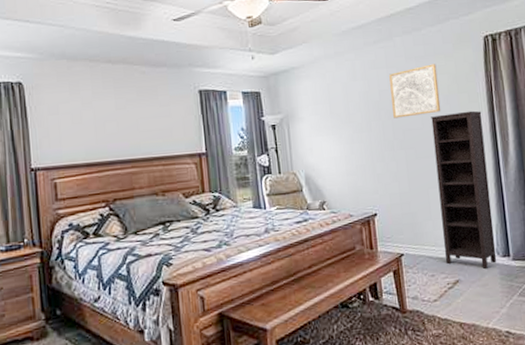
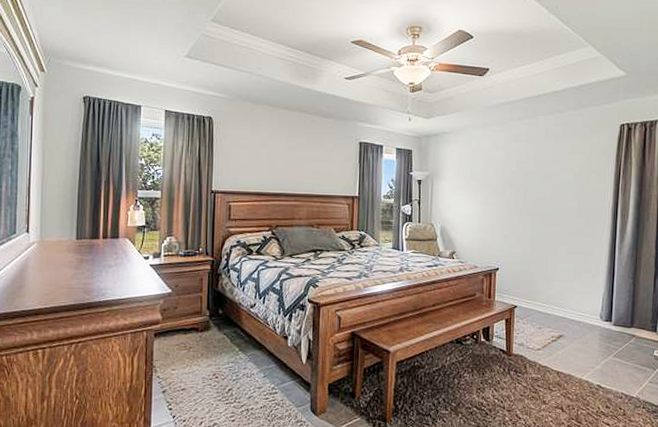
wall art: present [389,64,441,118] -> none [527,144,573,188]
bookcase: present [431,110,497,269] -> none [553,189,607,329]

